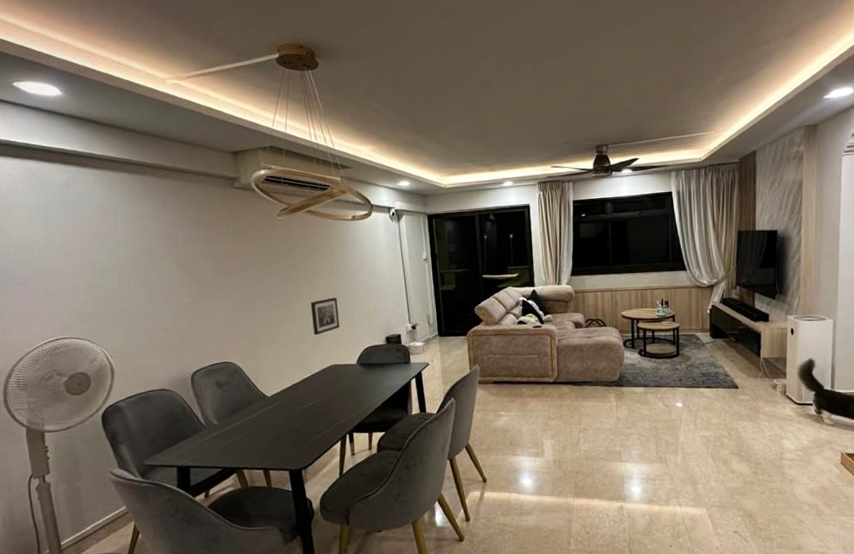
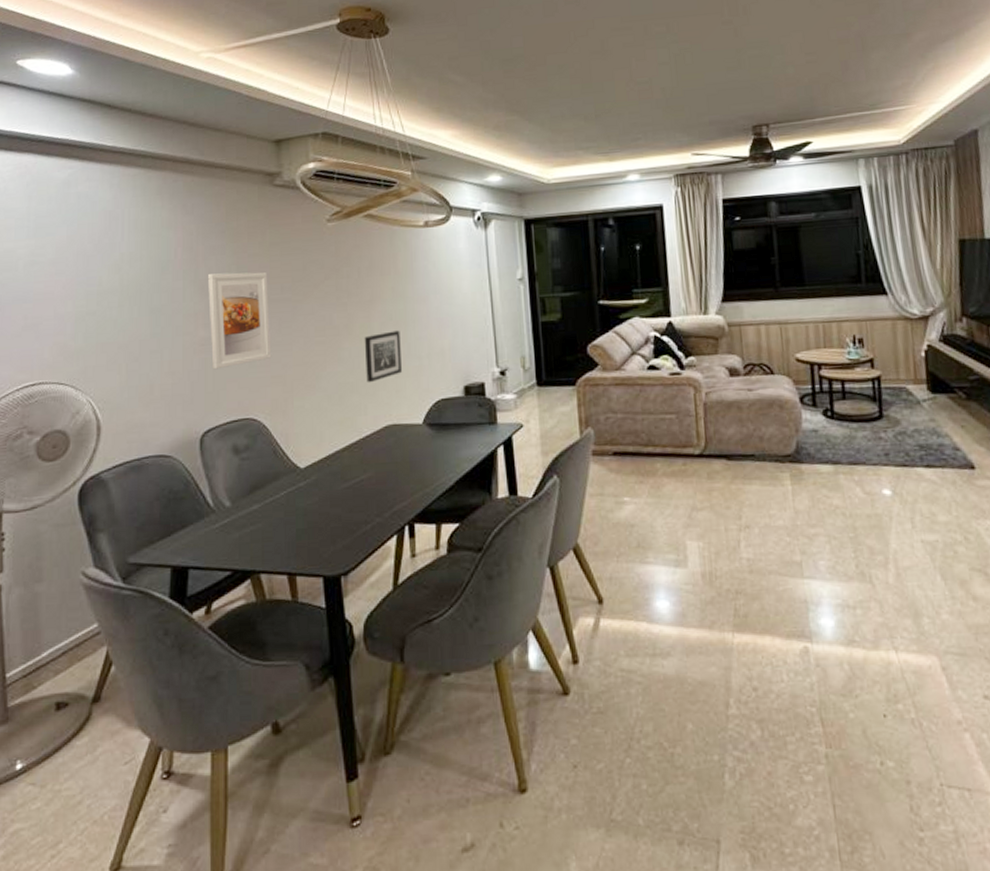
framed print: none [186,254,241,327] -> present [207,272,272,370]

